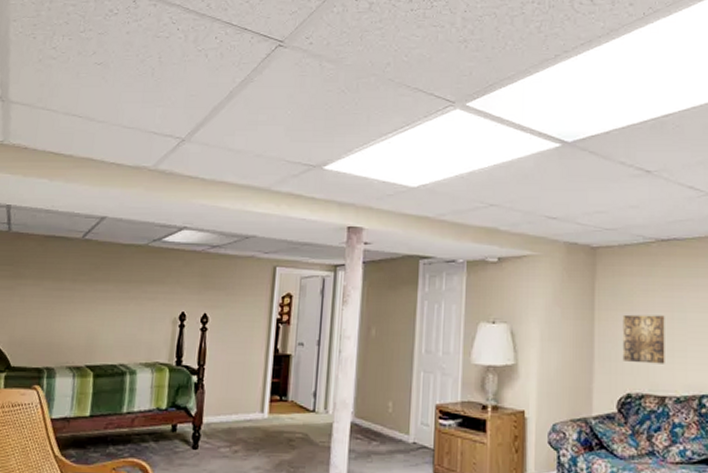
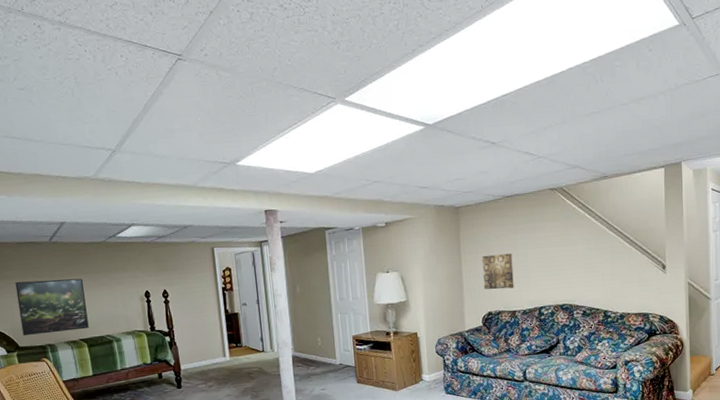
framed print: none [19,284,109,354] -> present [15,278,89,336]

